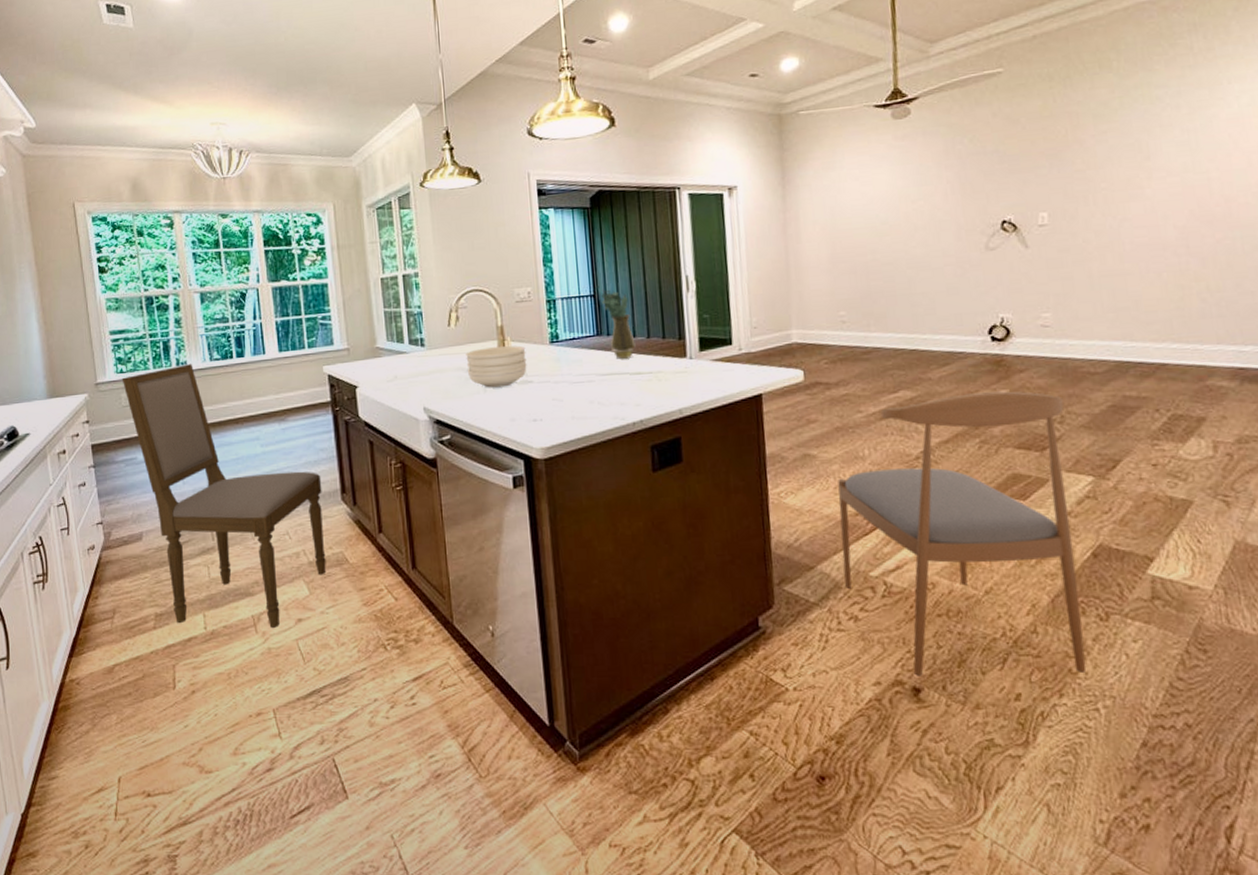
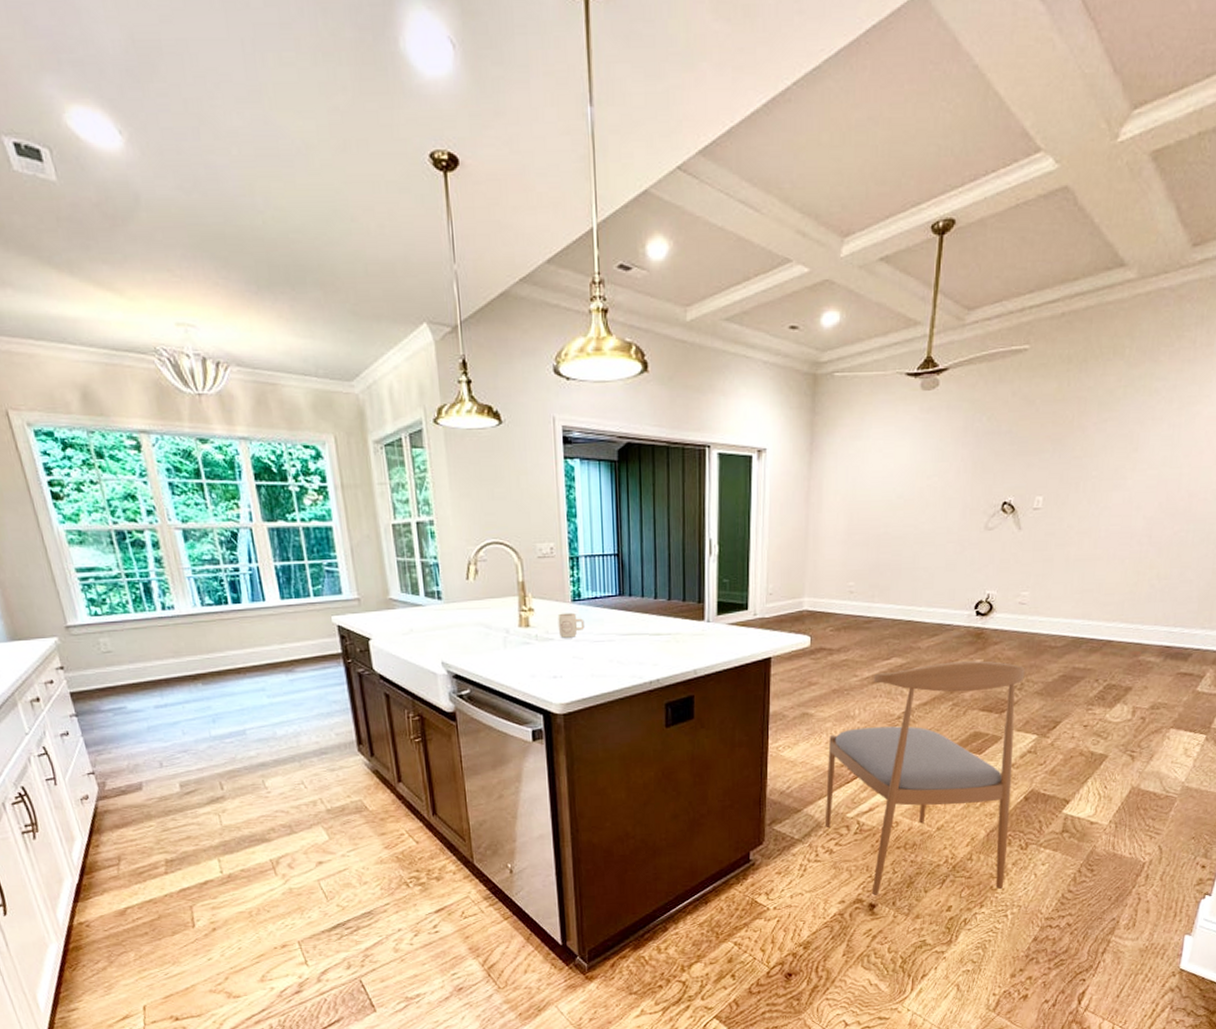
dining chair: present [121,364,326,628] -> none [97,609,346,870]
bowl: present [466,345,527,388] -> none [485,602,548,644]
mug: none [536,354,564,380] -> present [557,612,585,638]
vase: present [601,290,636,359] -> none [625,549,656,620]

